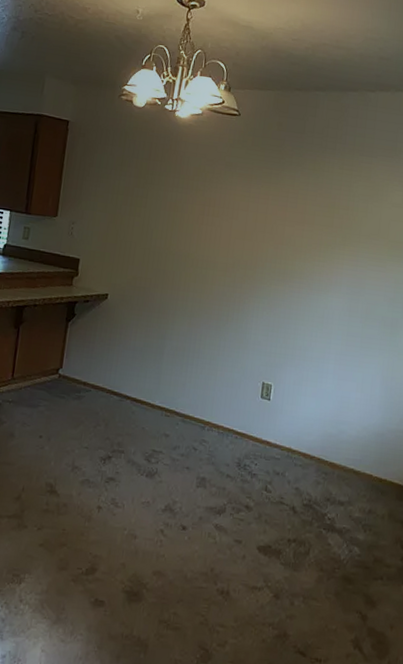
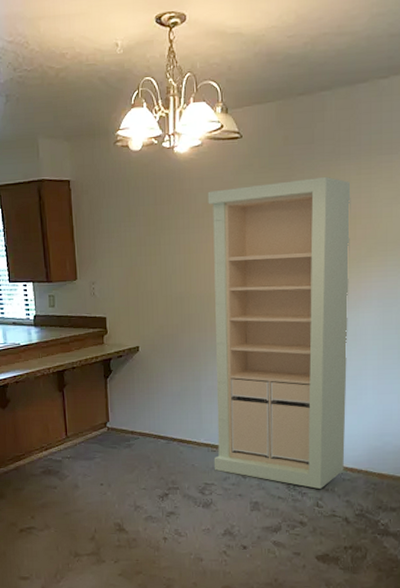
storage cabinet: none [164,157,333,472] -> present [207,176,351,489]

